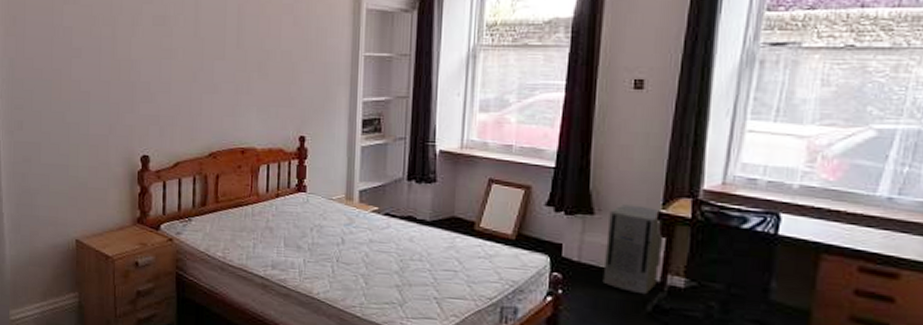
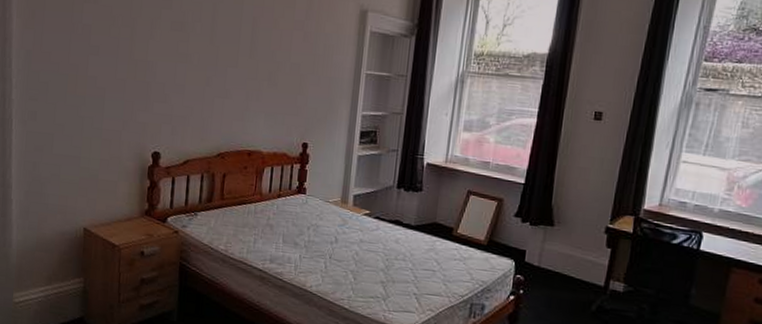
air purifier: present [602,204,665,295] -> none [557,218,610,297]

